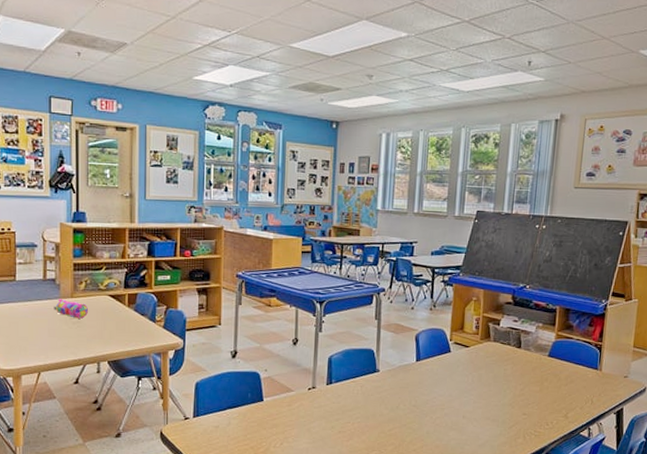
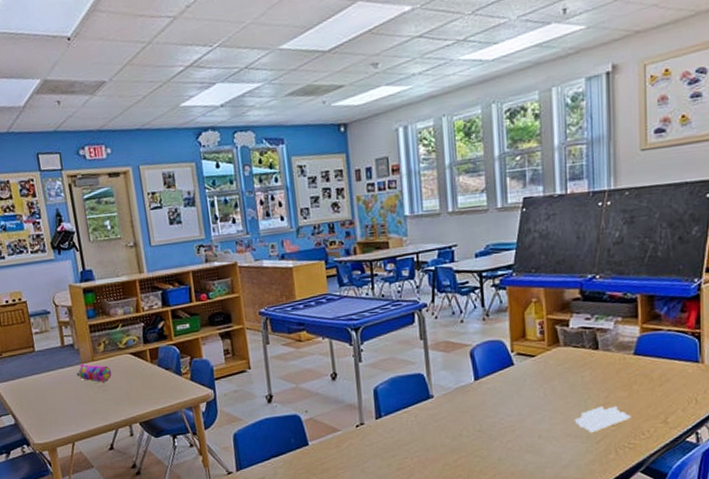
paper sheet: none [494,396,540,418] -> present [574,405,631,432]

